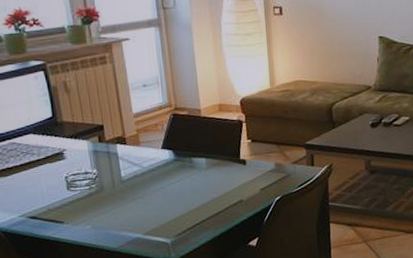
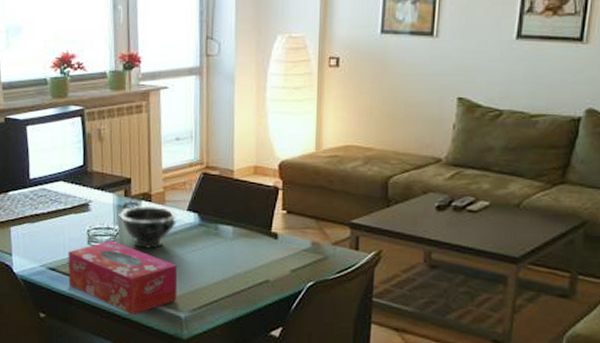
tissue box: none [47,183,162,248] -> present [68,240,178,315]
bowl: none [95,144,153,187] -> present [119,200,177,249]

